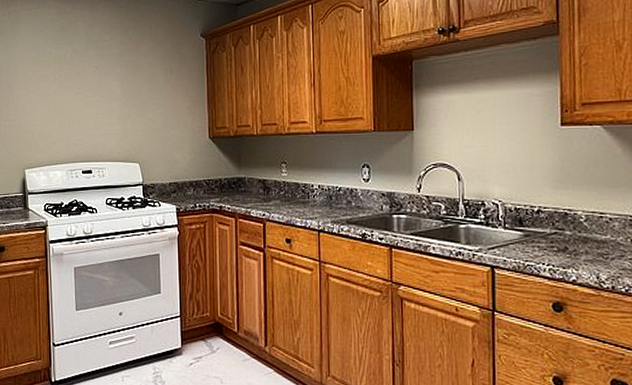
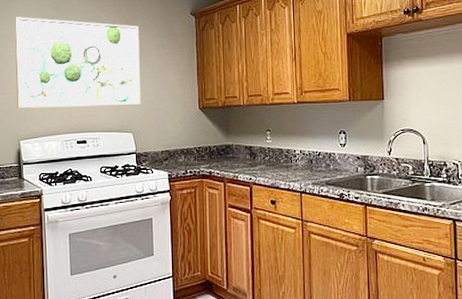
wall art: none [19,39,148,136] -> present [15,16,141,109]

